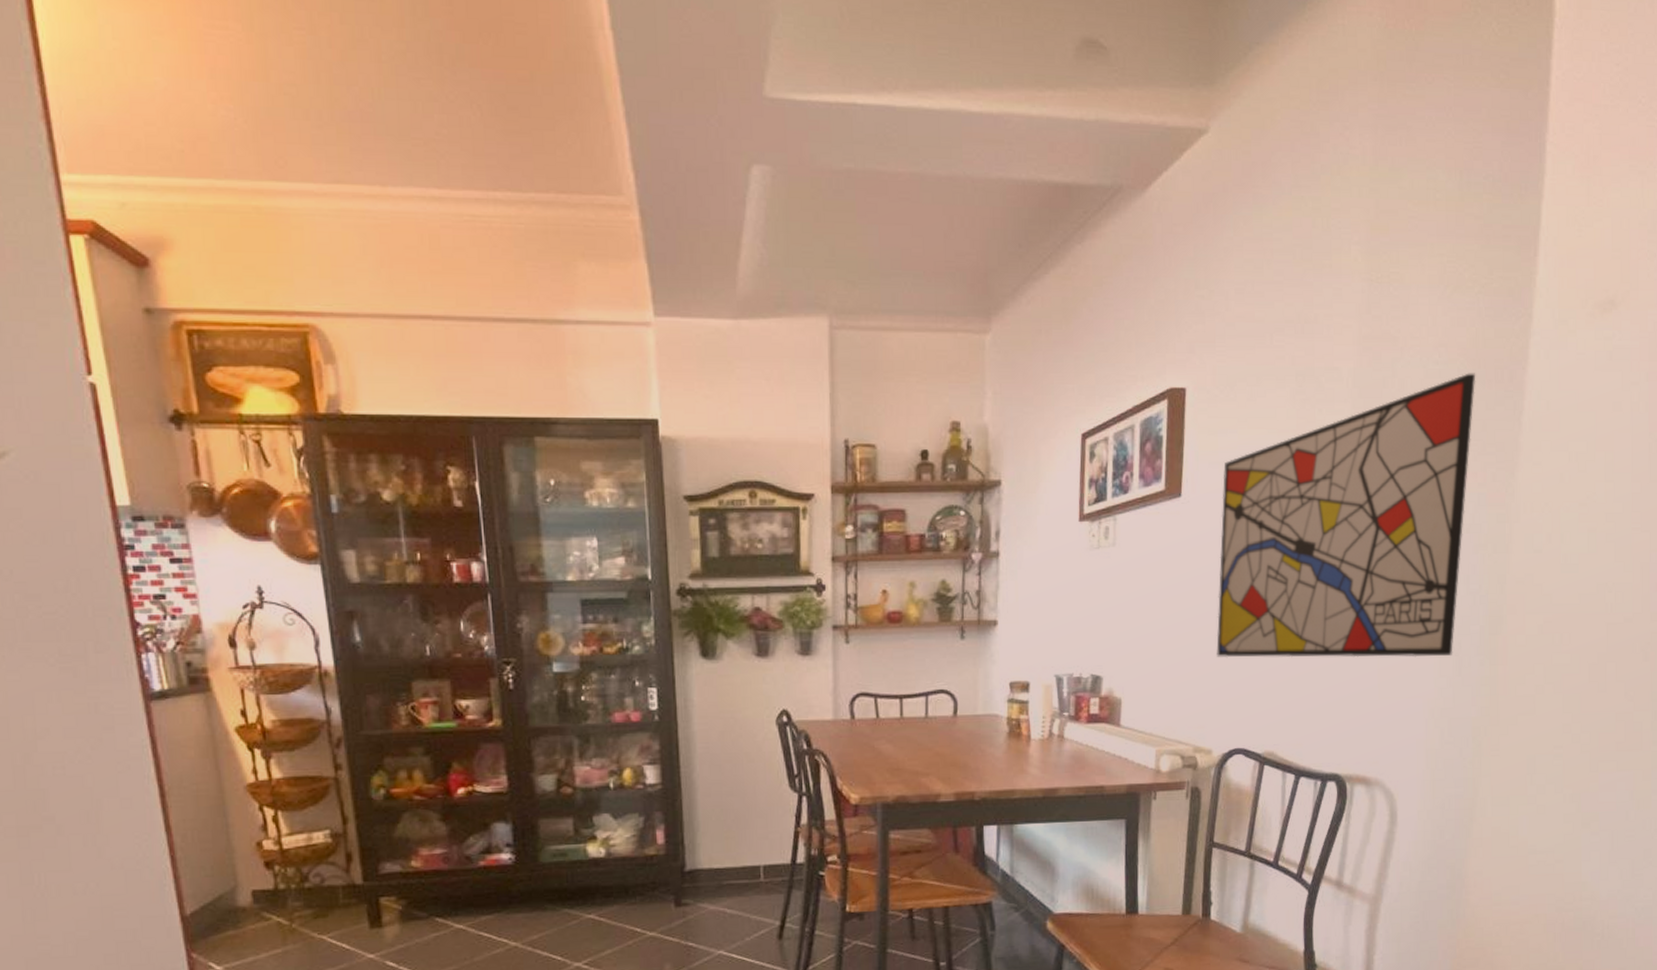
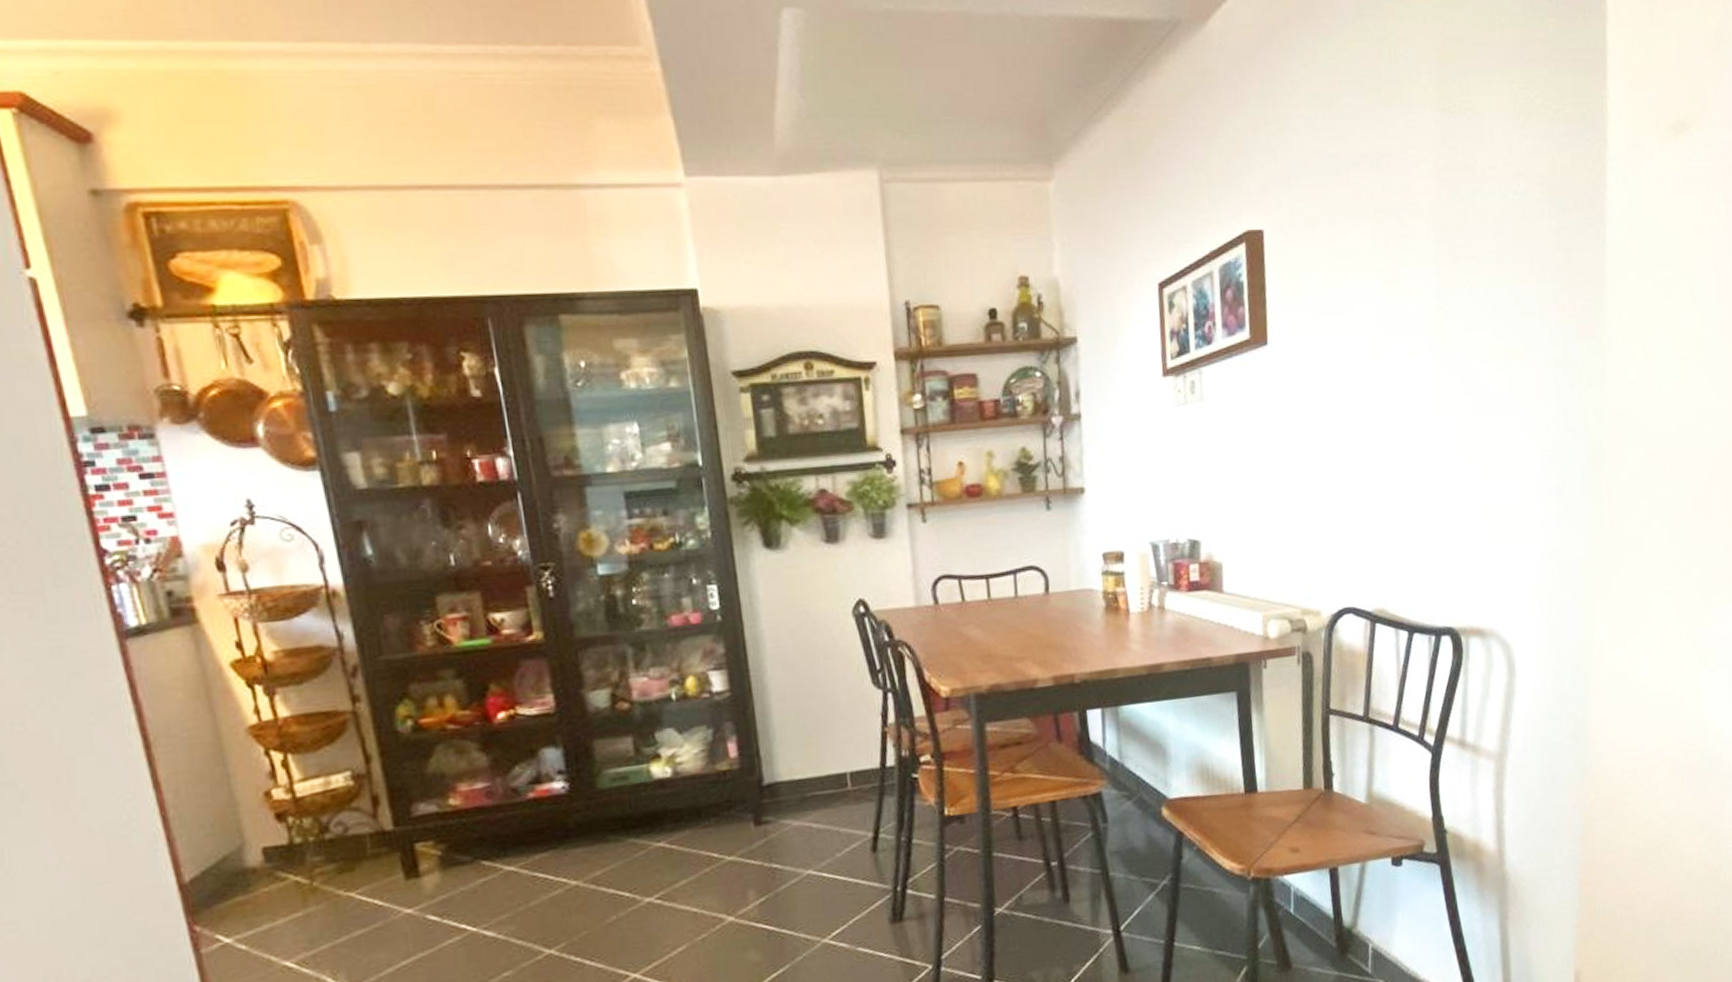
wall art: present [1216,373,1476,658] -> none [1309,202,1558,513]

